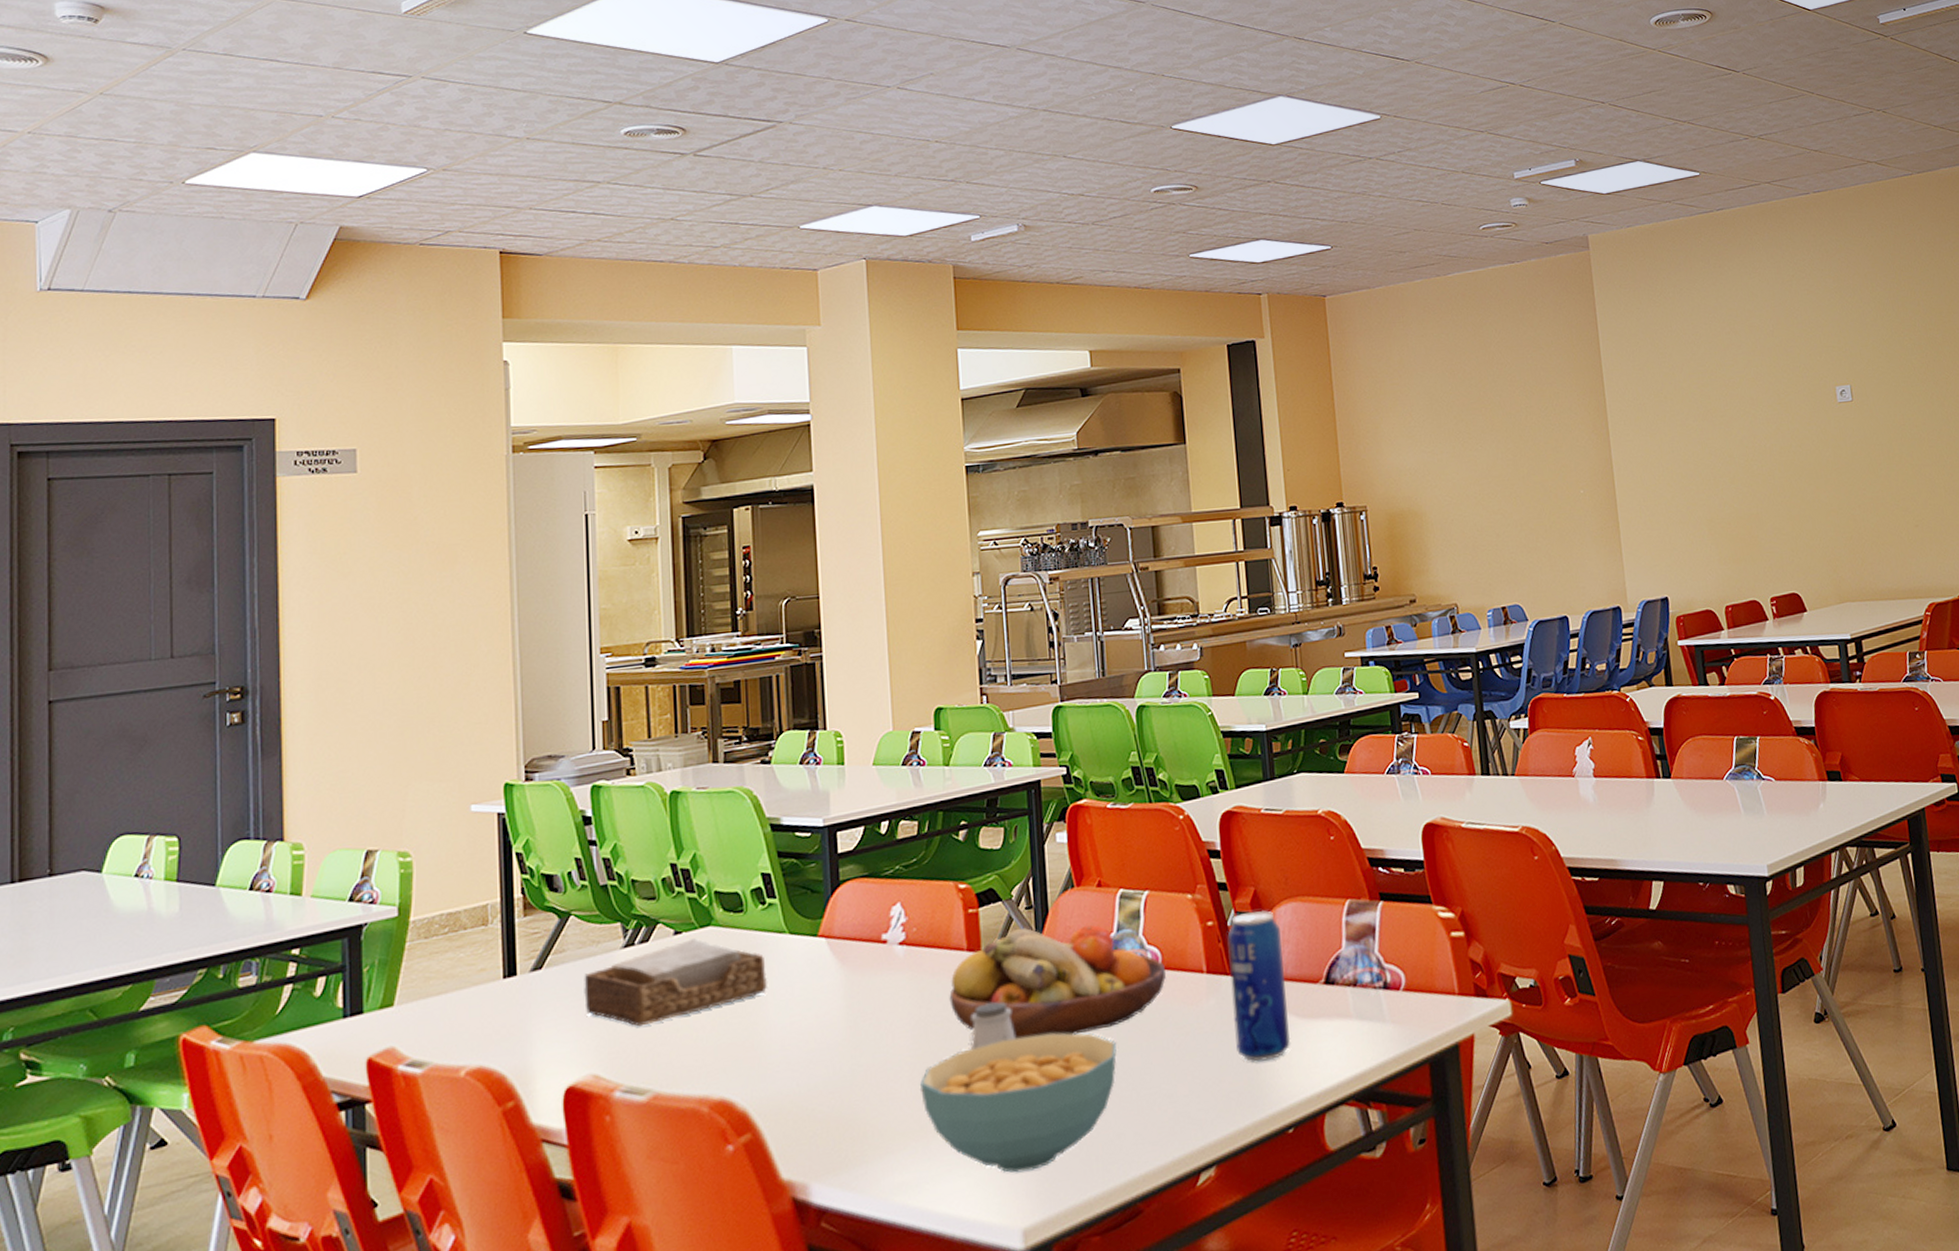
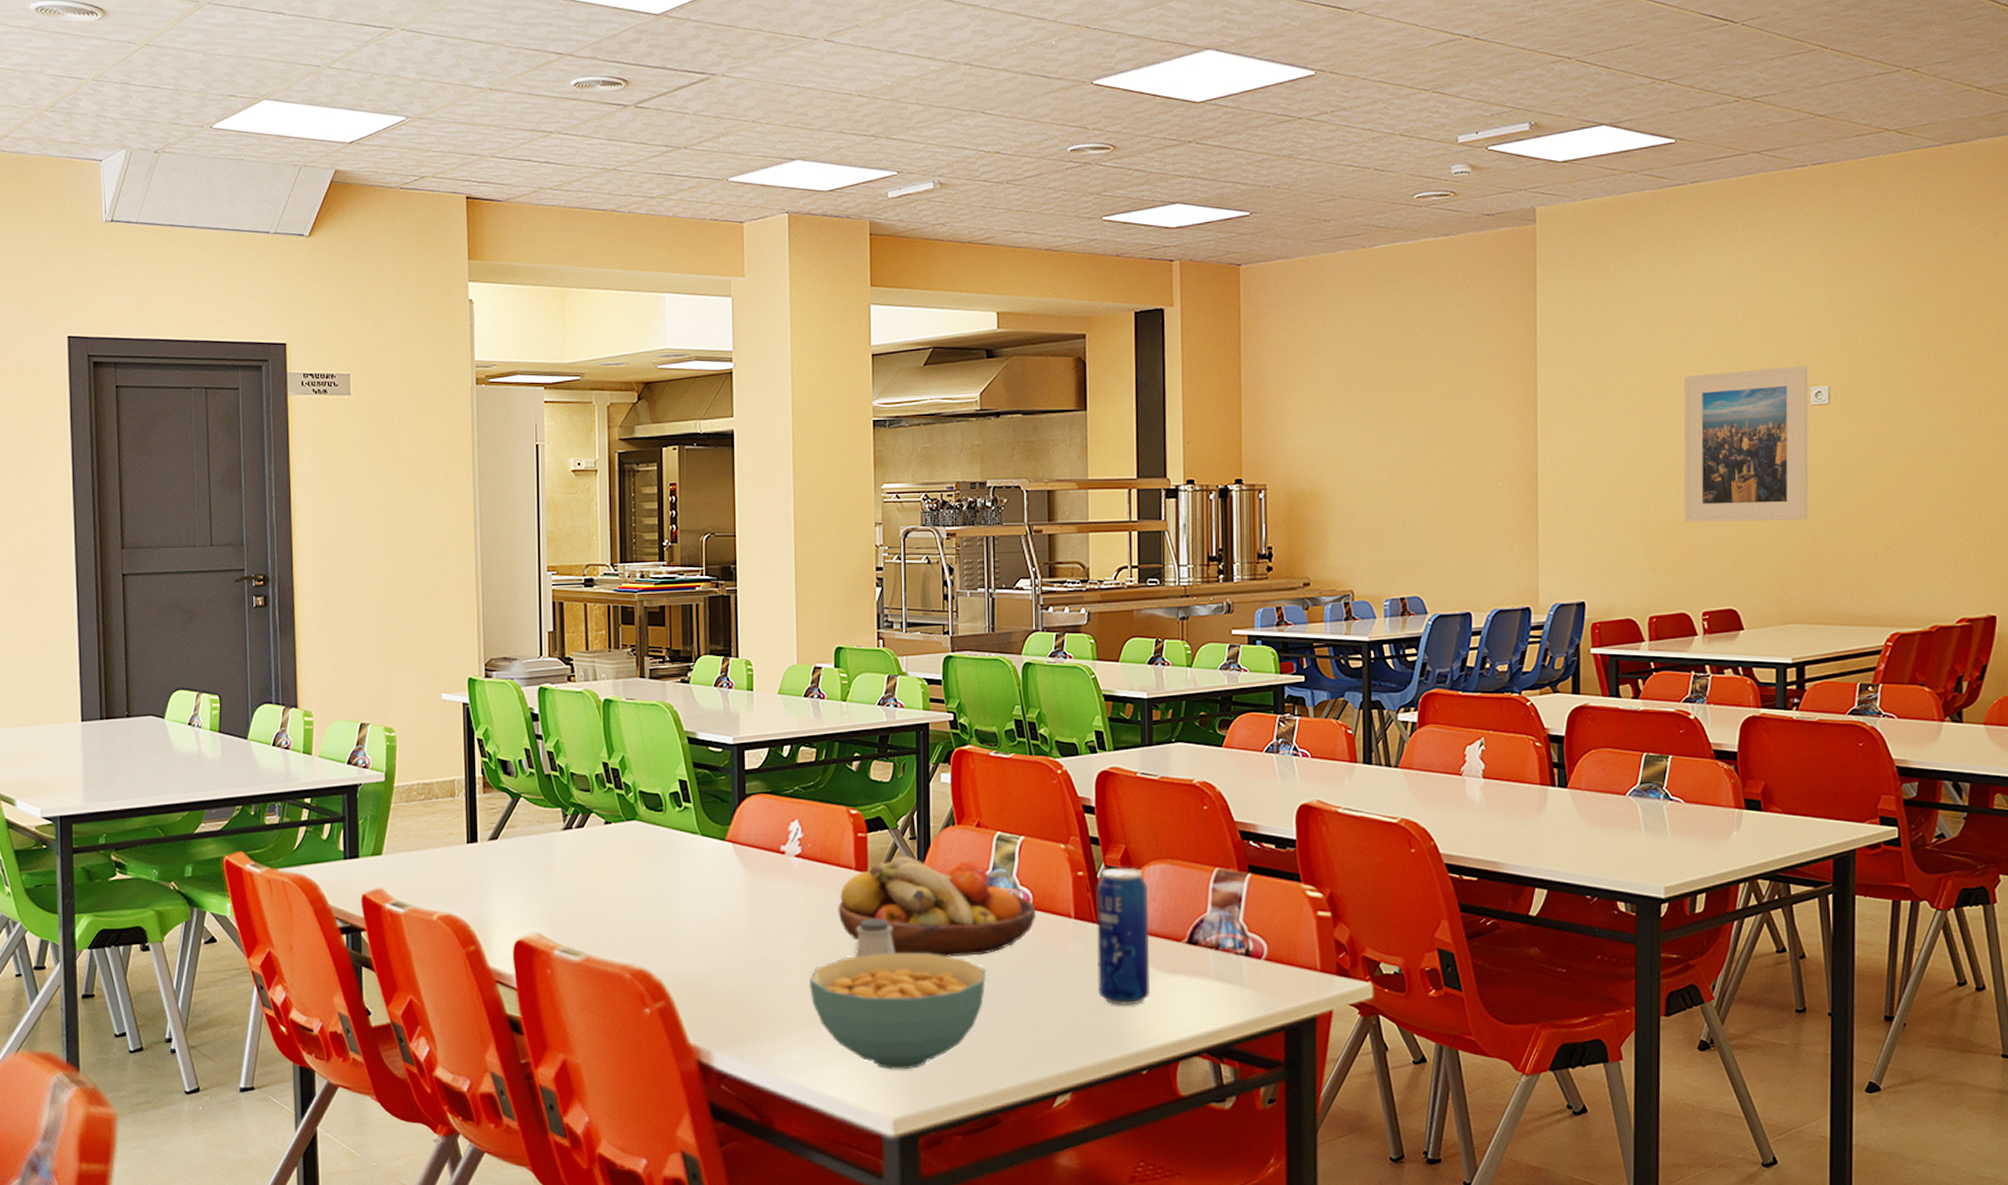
napkin holder: present [584,938,768,1027] -> none [531,829,682,898]
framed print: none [1730,368,1848,516] -> present [1683,365,1809,522]

